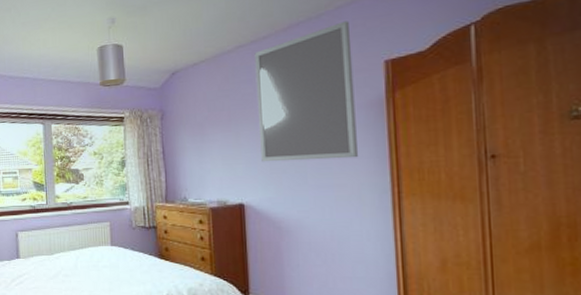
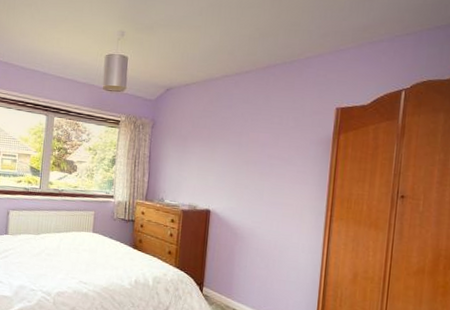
home mirror: present [254,21,359,162] -> none [229,70,314,184]

